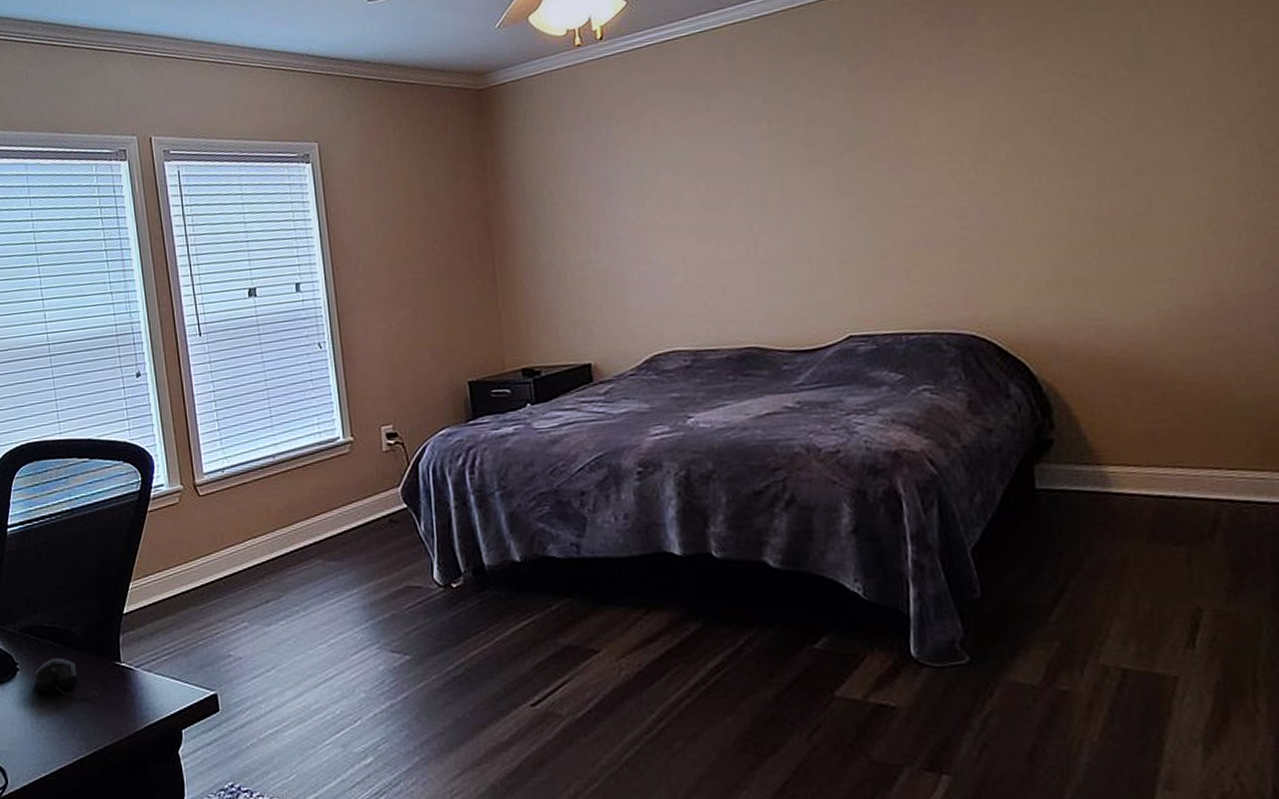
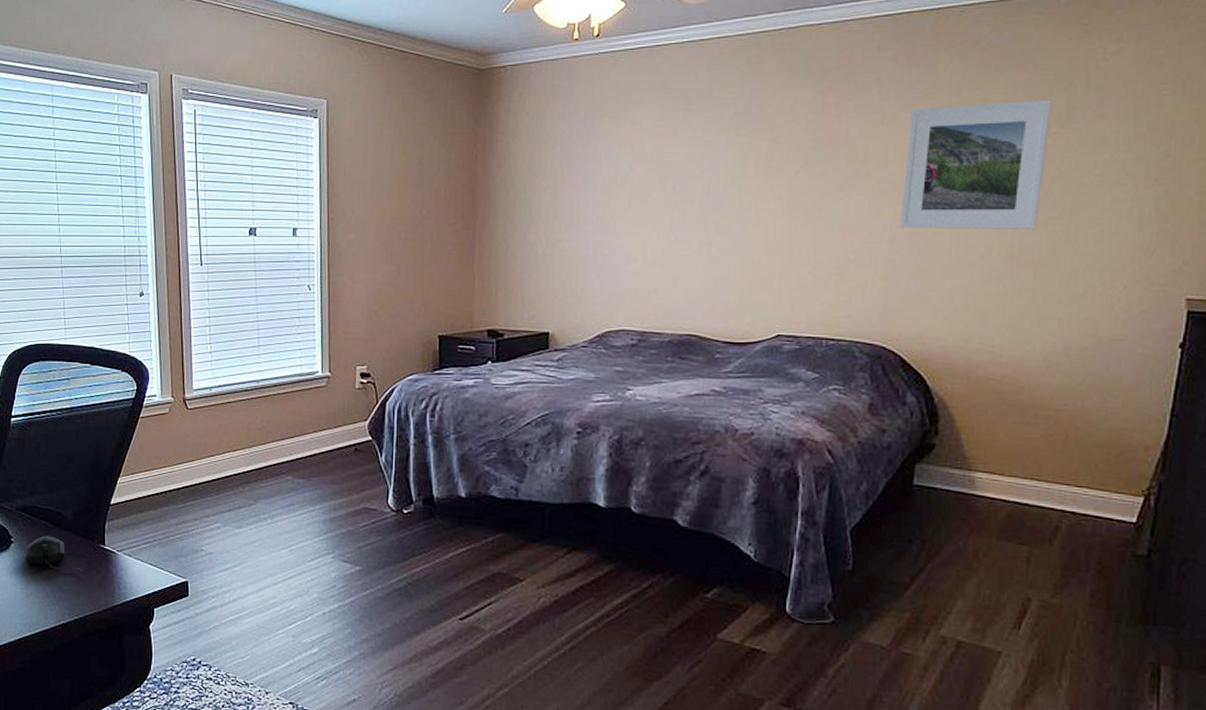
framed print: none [958,41,1124,202] -> present [899,99,1052,229]

